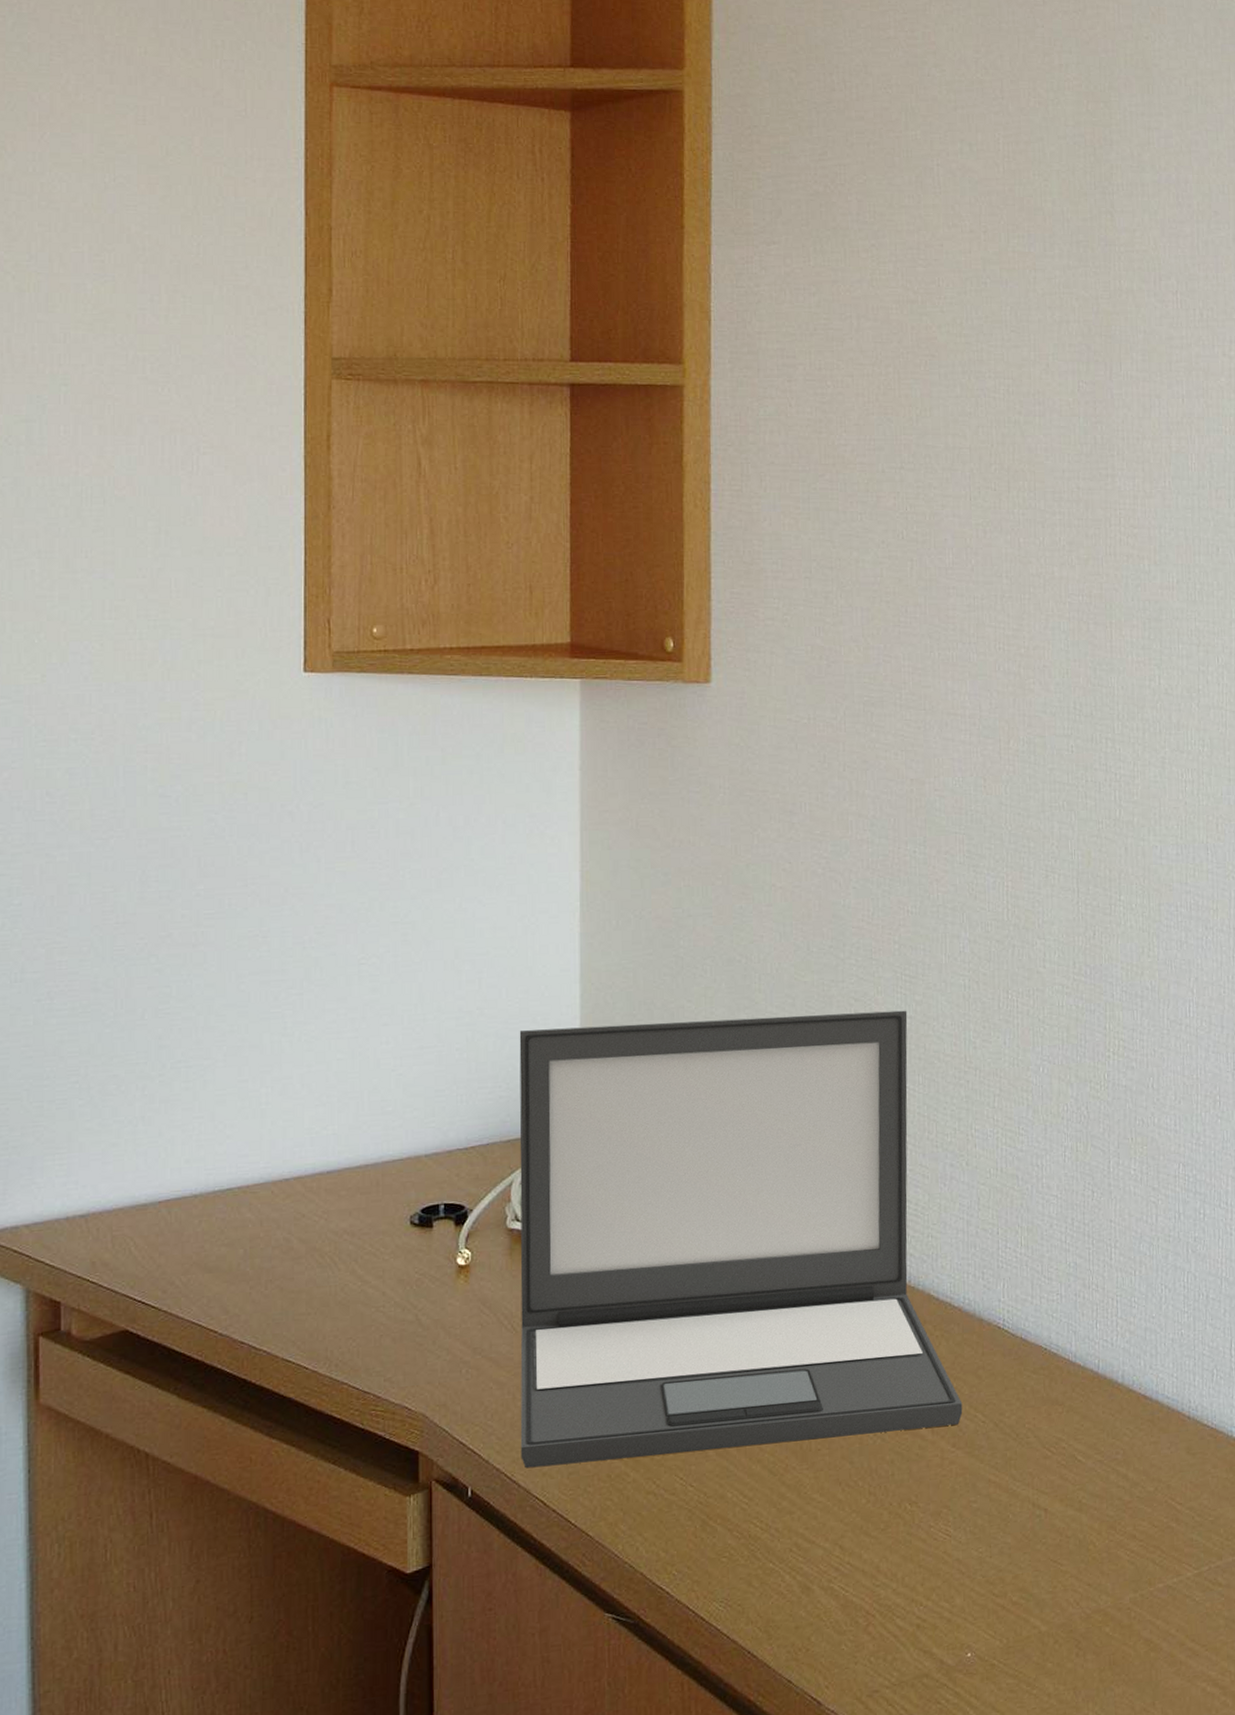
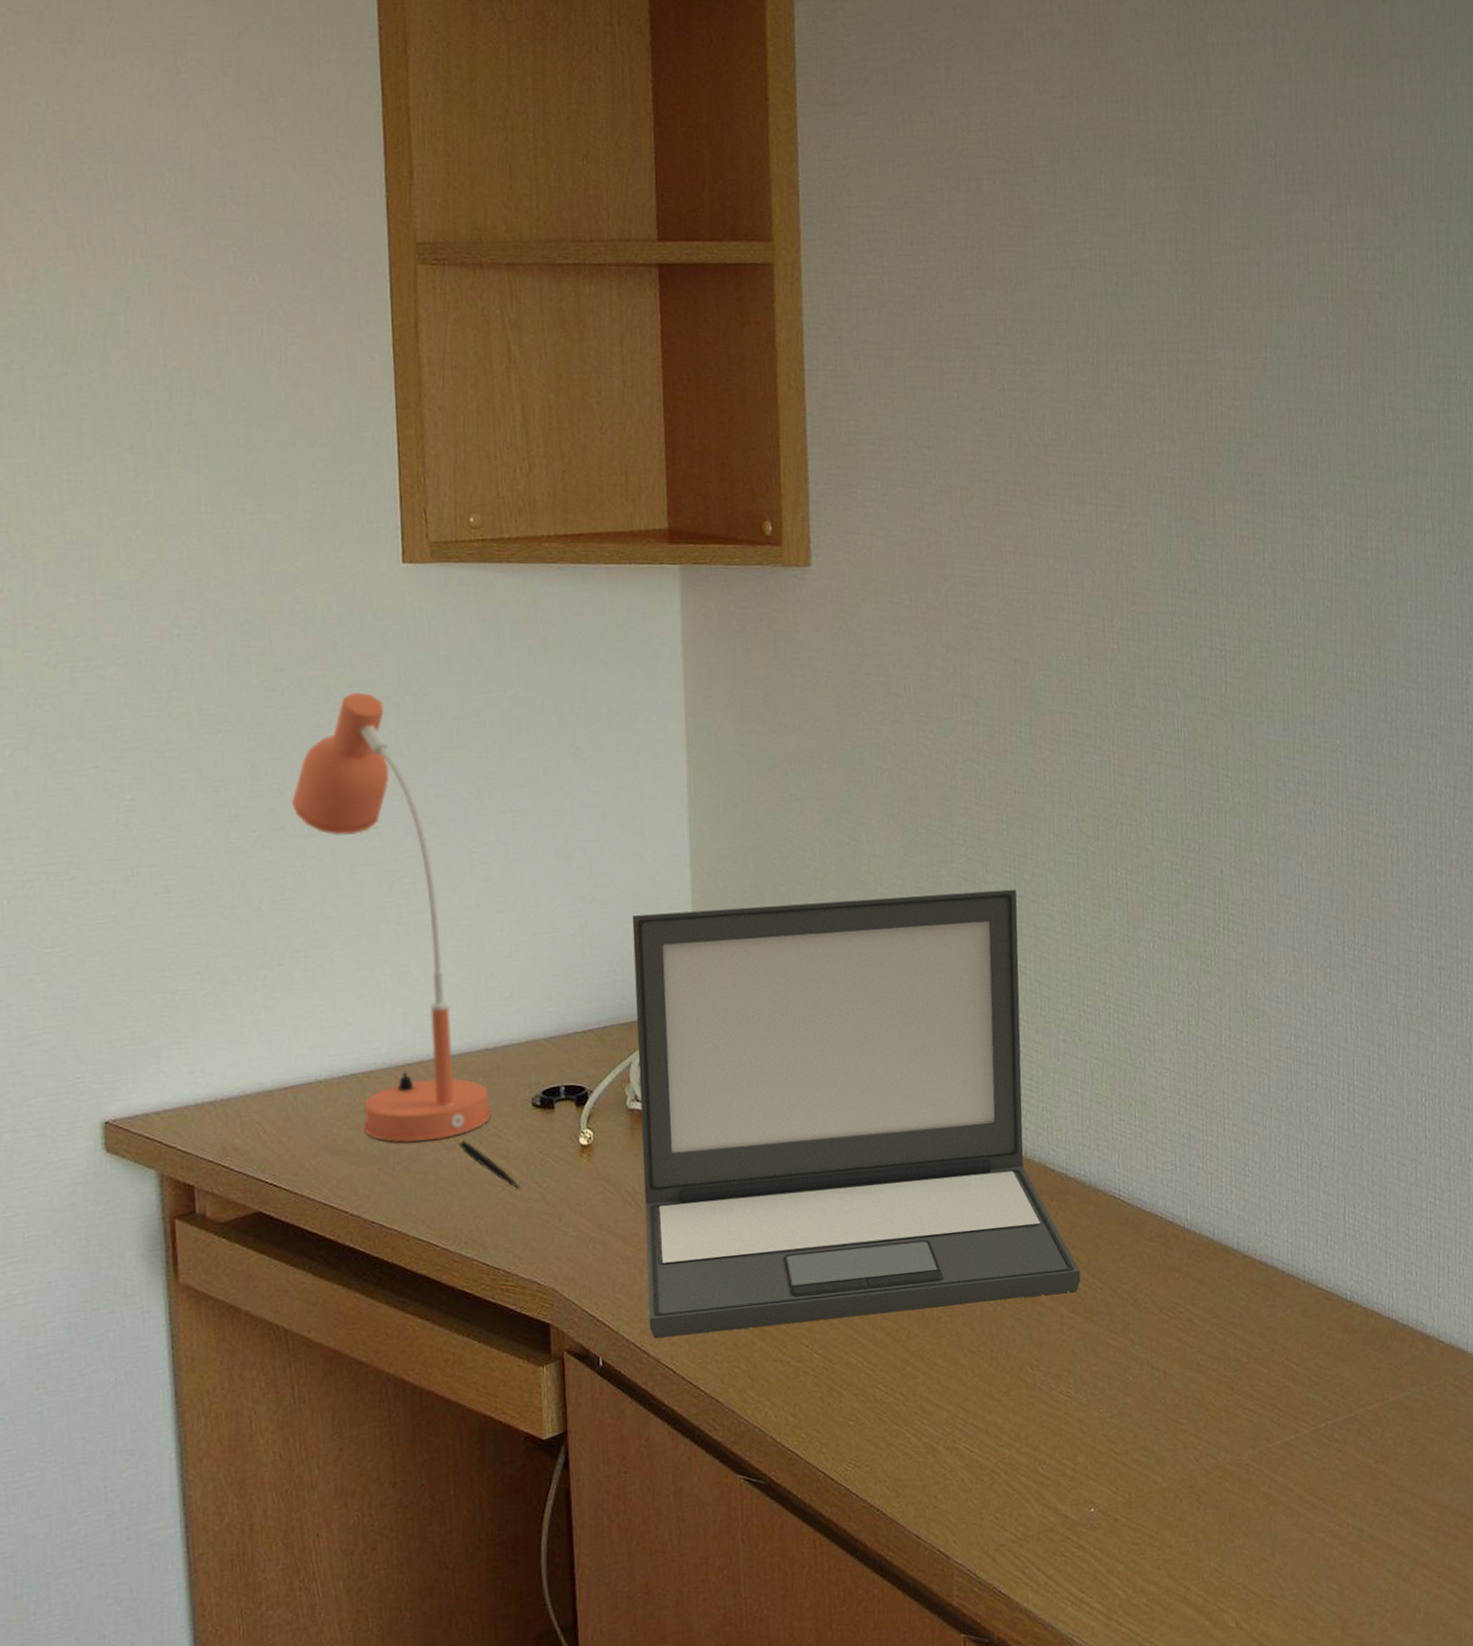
desk lamp: none [180,800,368,1261] -> present [291,692,491,1143]
pen: none [333,1259,395,1311] -> present [458,1140,521,1190]

